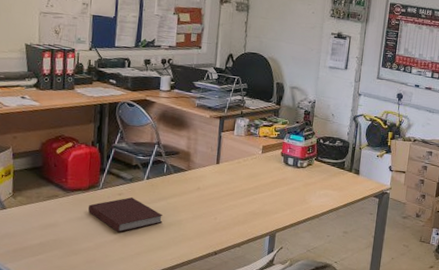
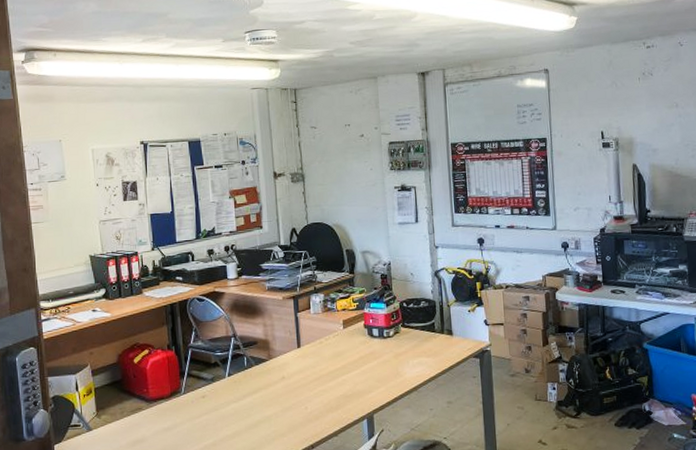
notebook: present [87,196,163,232] -> none [173,397,252,439]

